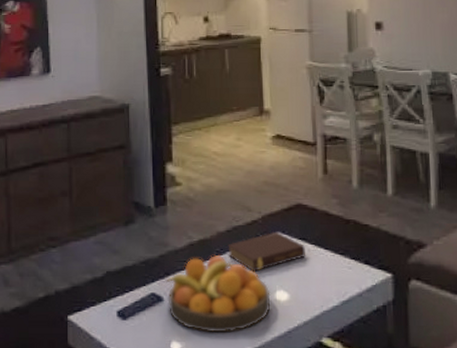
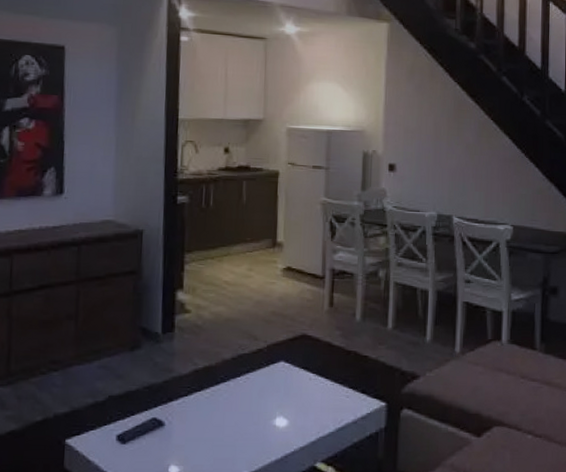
fruit bowl: present [165,255,271,333] -> none [167,382,271,457]
book: present [228,231,305,272] -> none [232,360,307,399]

